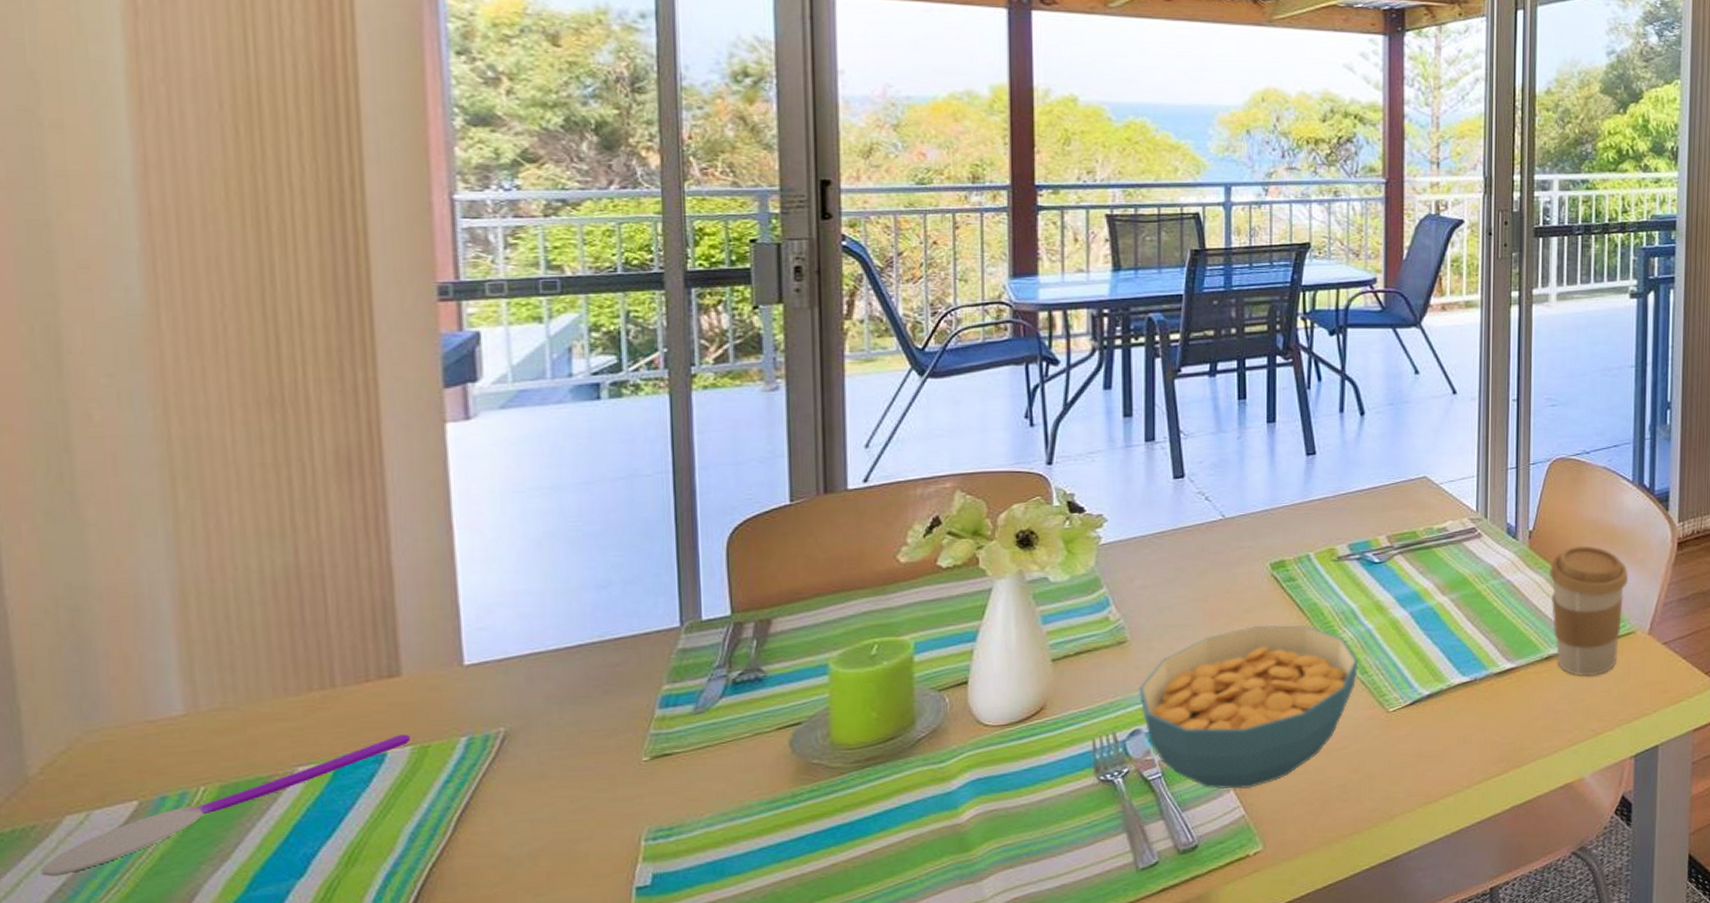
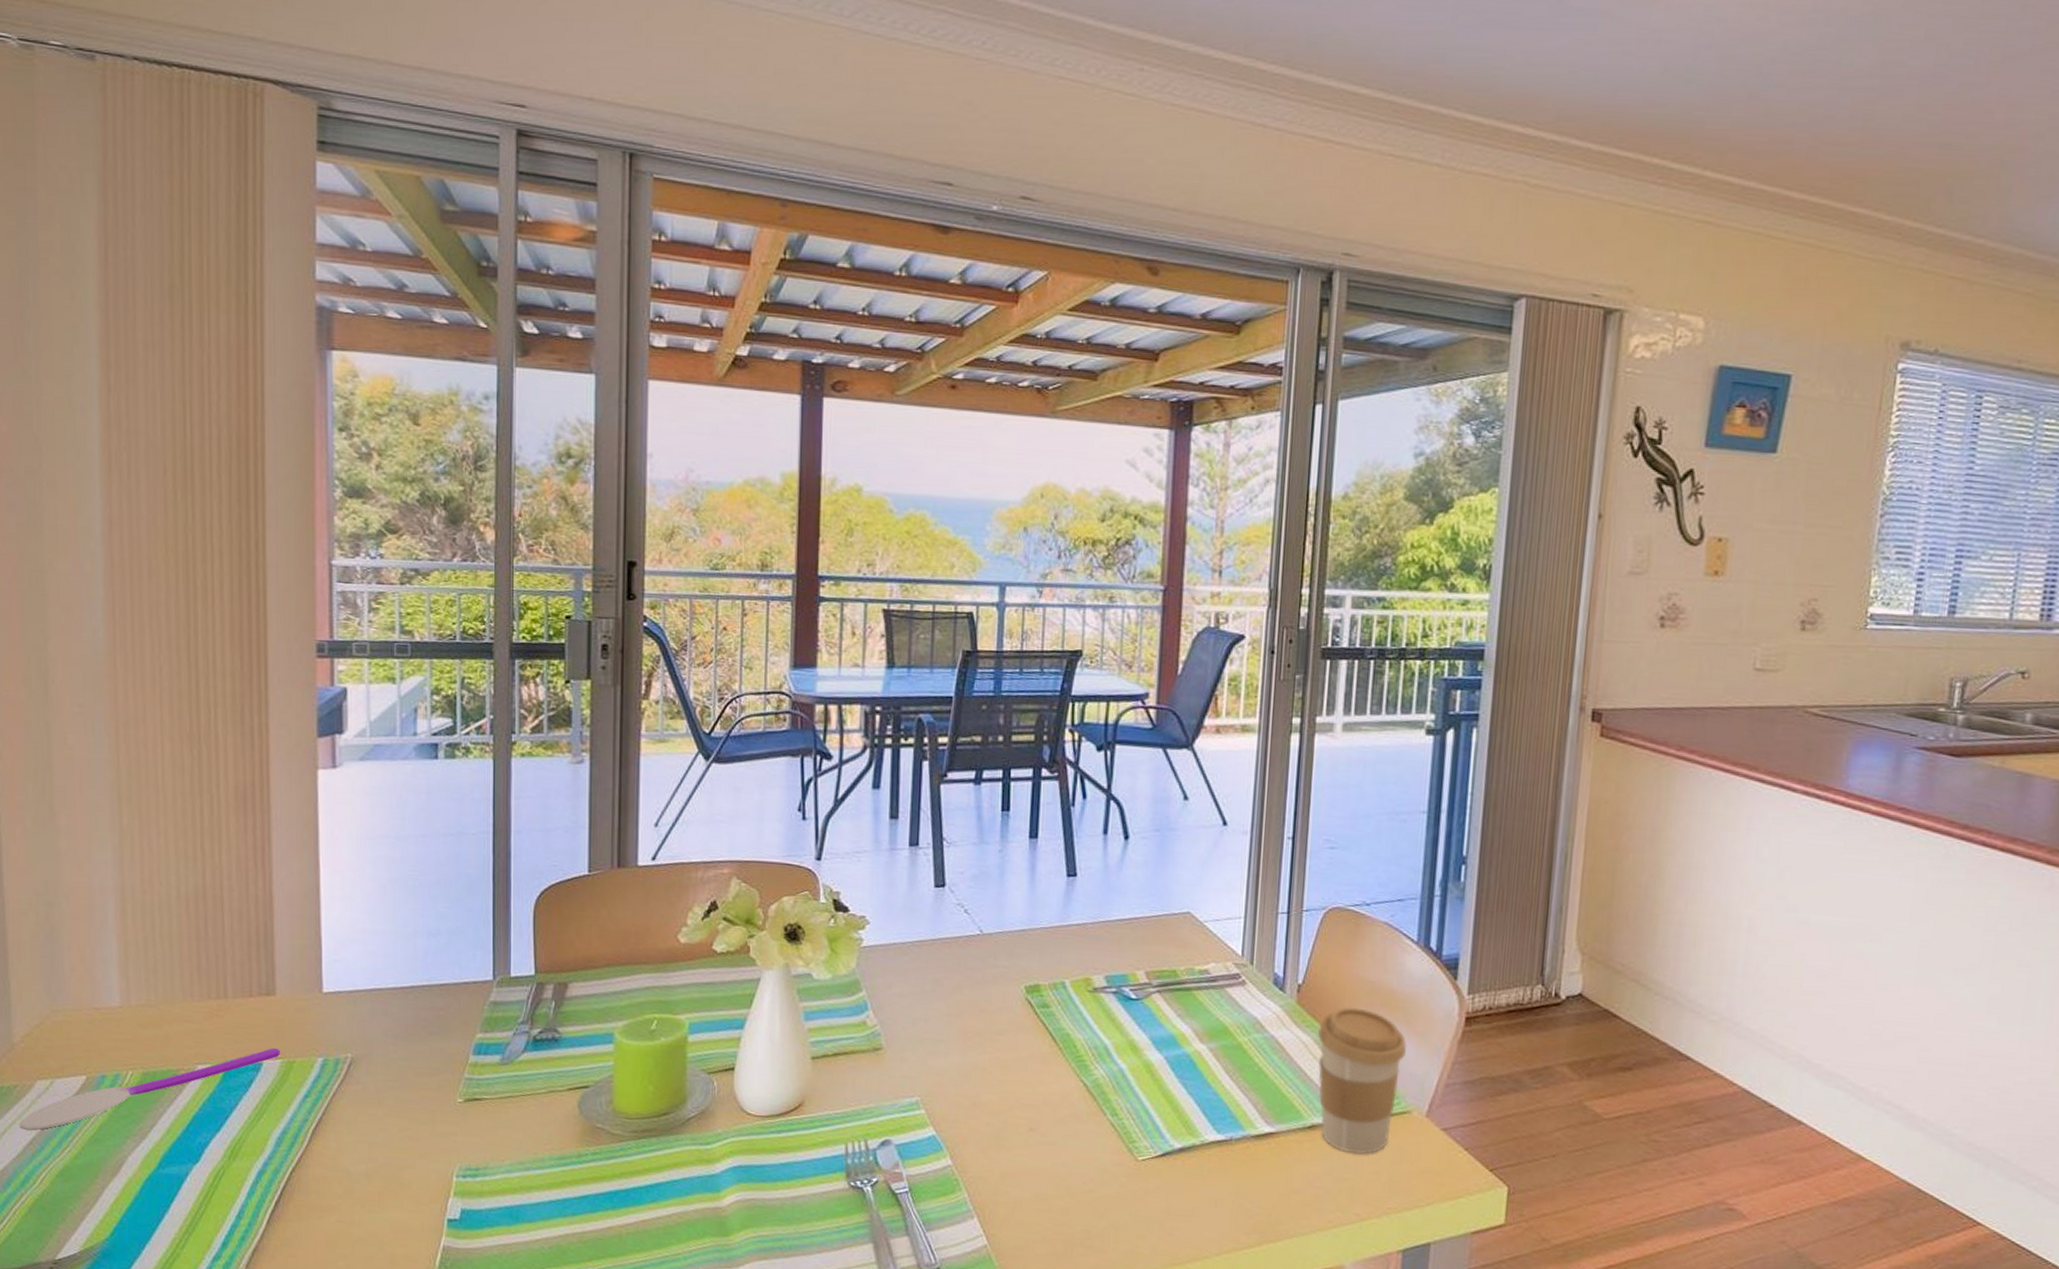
cereal bowl: present [1138,624,1359,789] -> none [890,1049,1110,1218]

